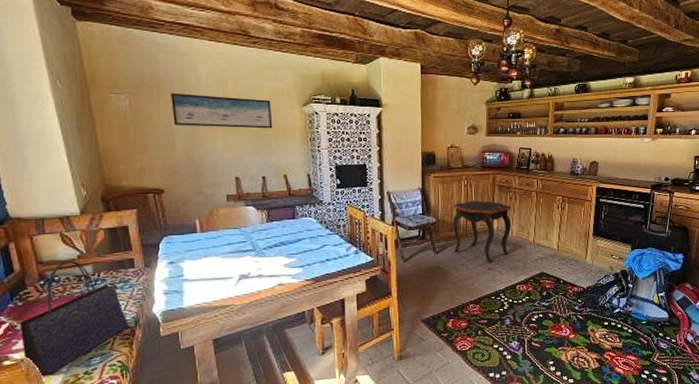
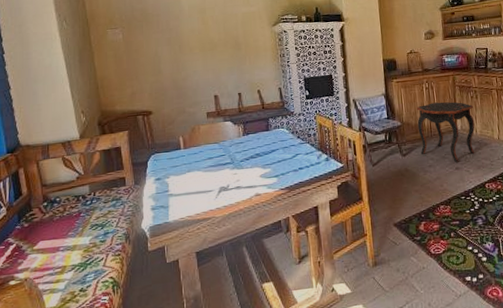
tote bag: present [19,261,130,376] -> none [25,182,121,294]
wall art: present [171,93,273,129] -> none [158,23,247,53]

